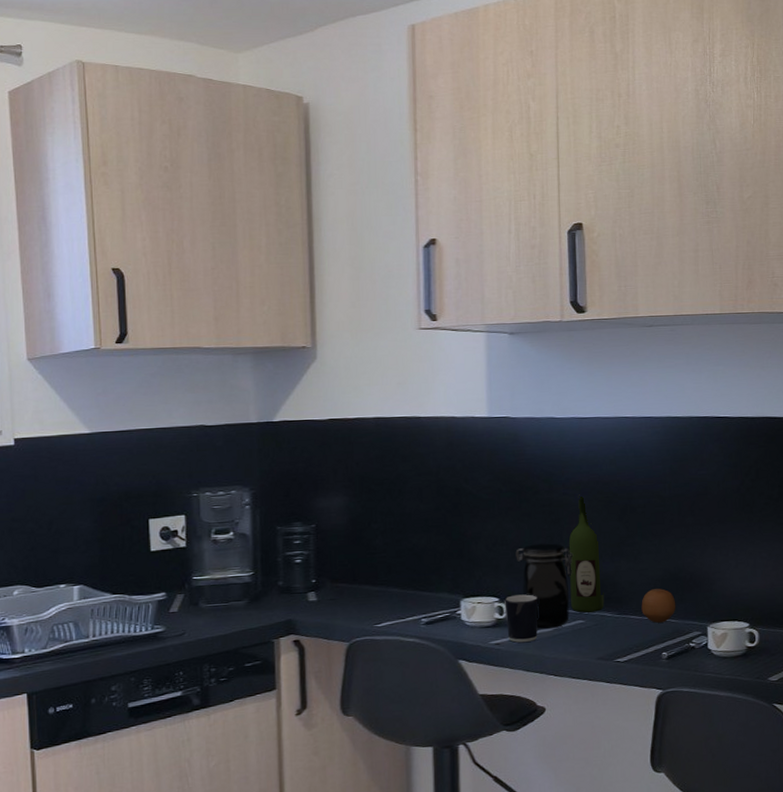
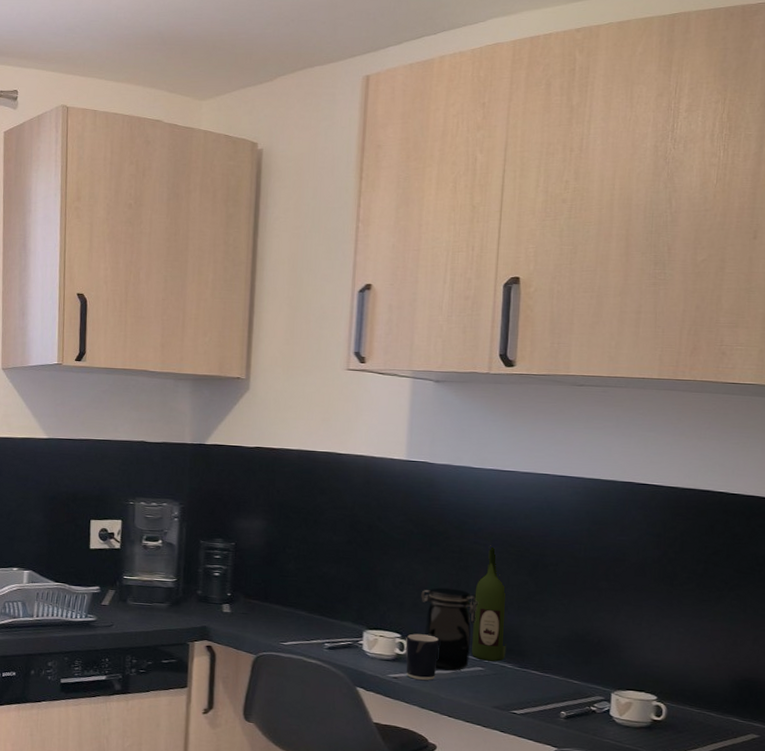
fruit: present [641,589,676,623] -> none [543,648,581,682]

